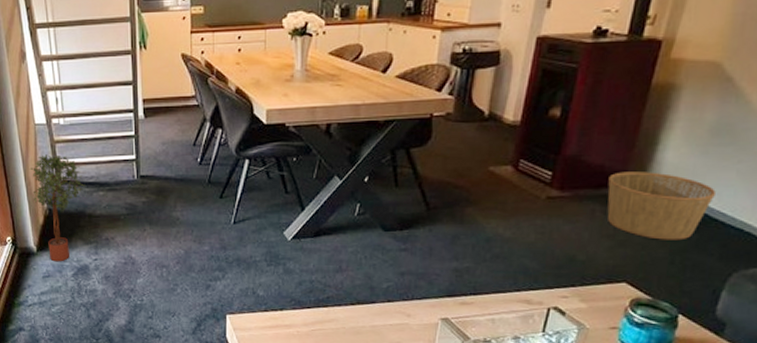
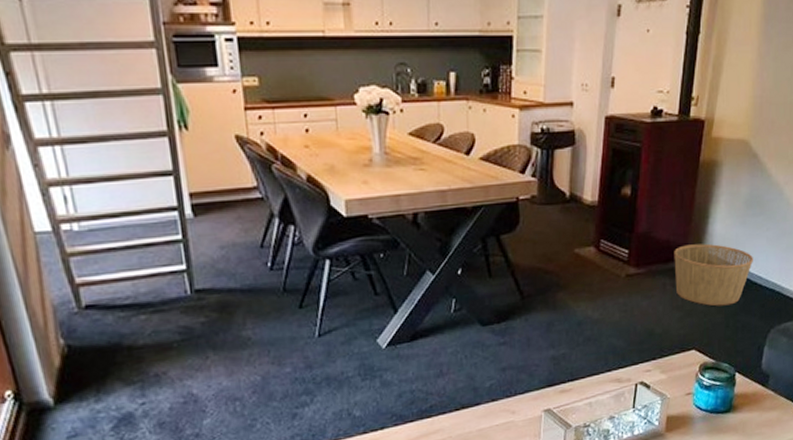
potted tree: present [30,154,86,262] -> none [33,272,120,415]

